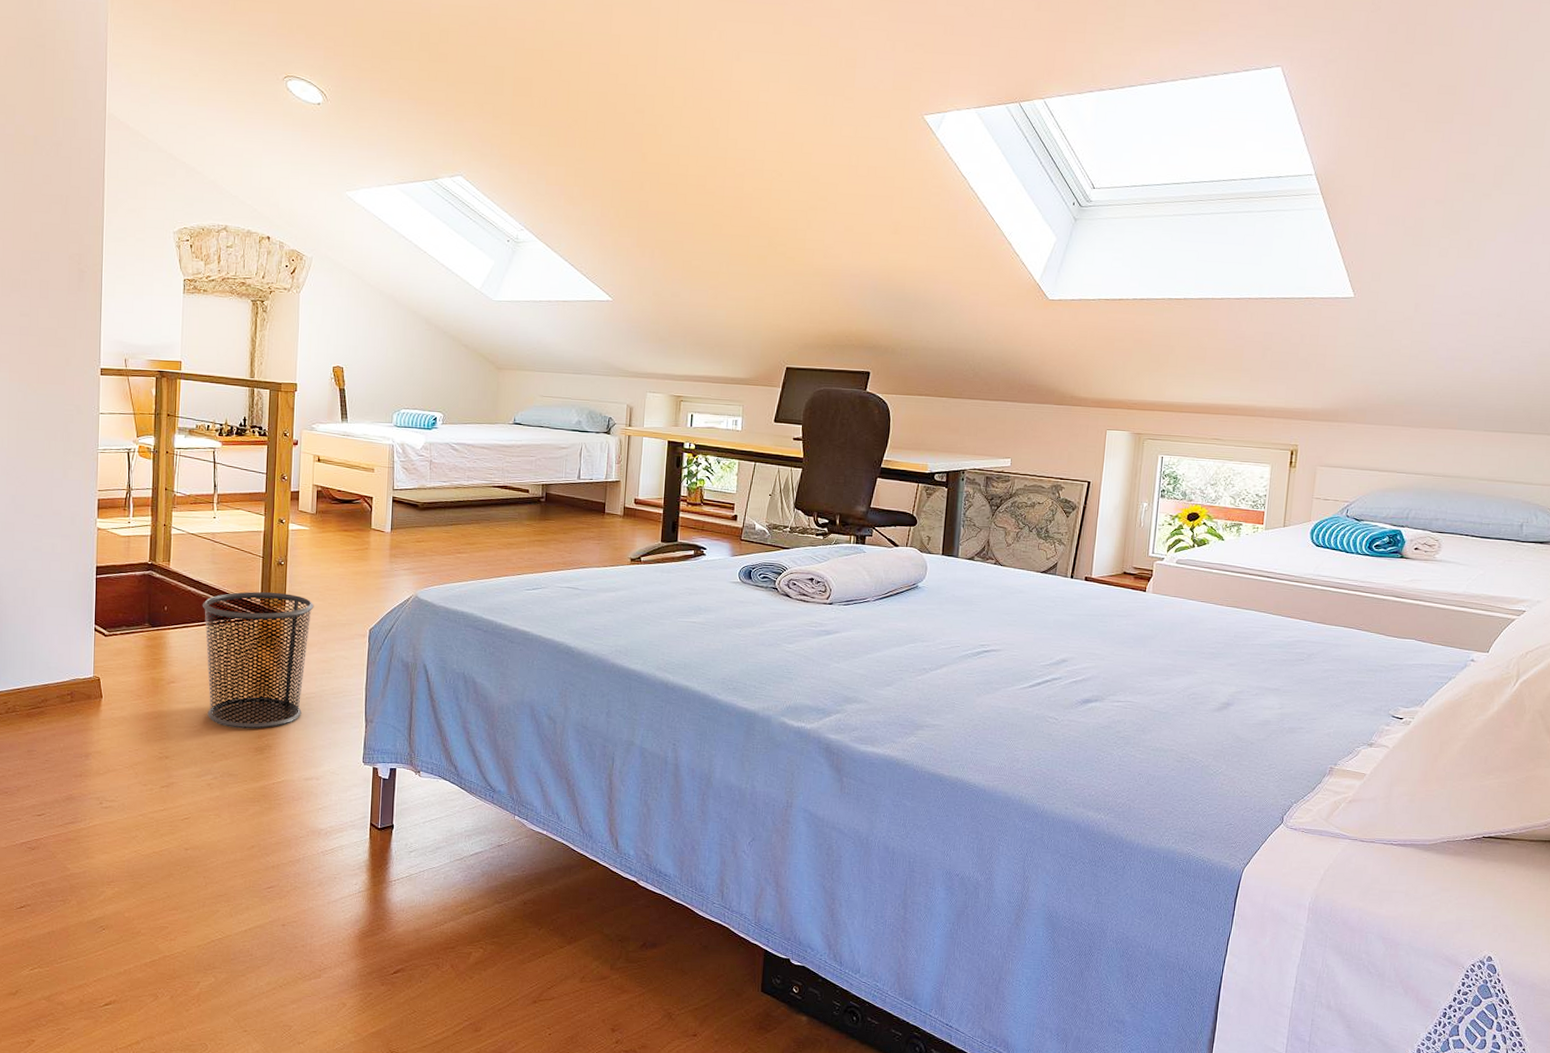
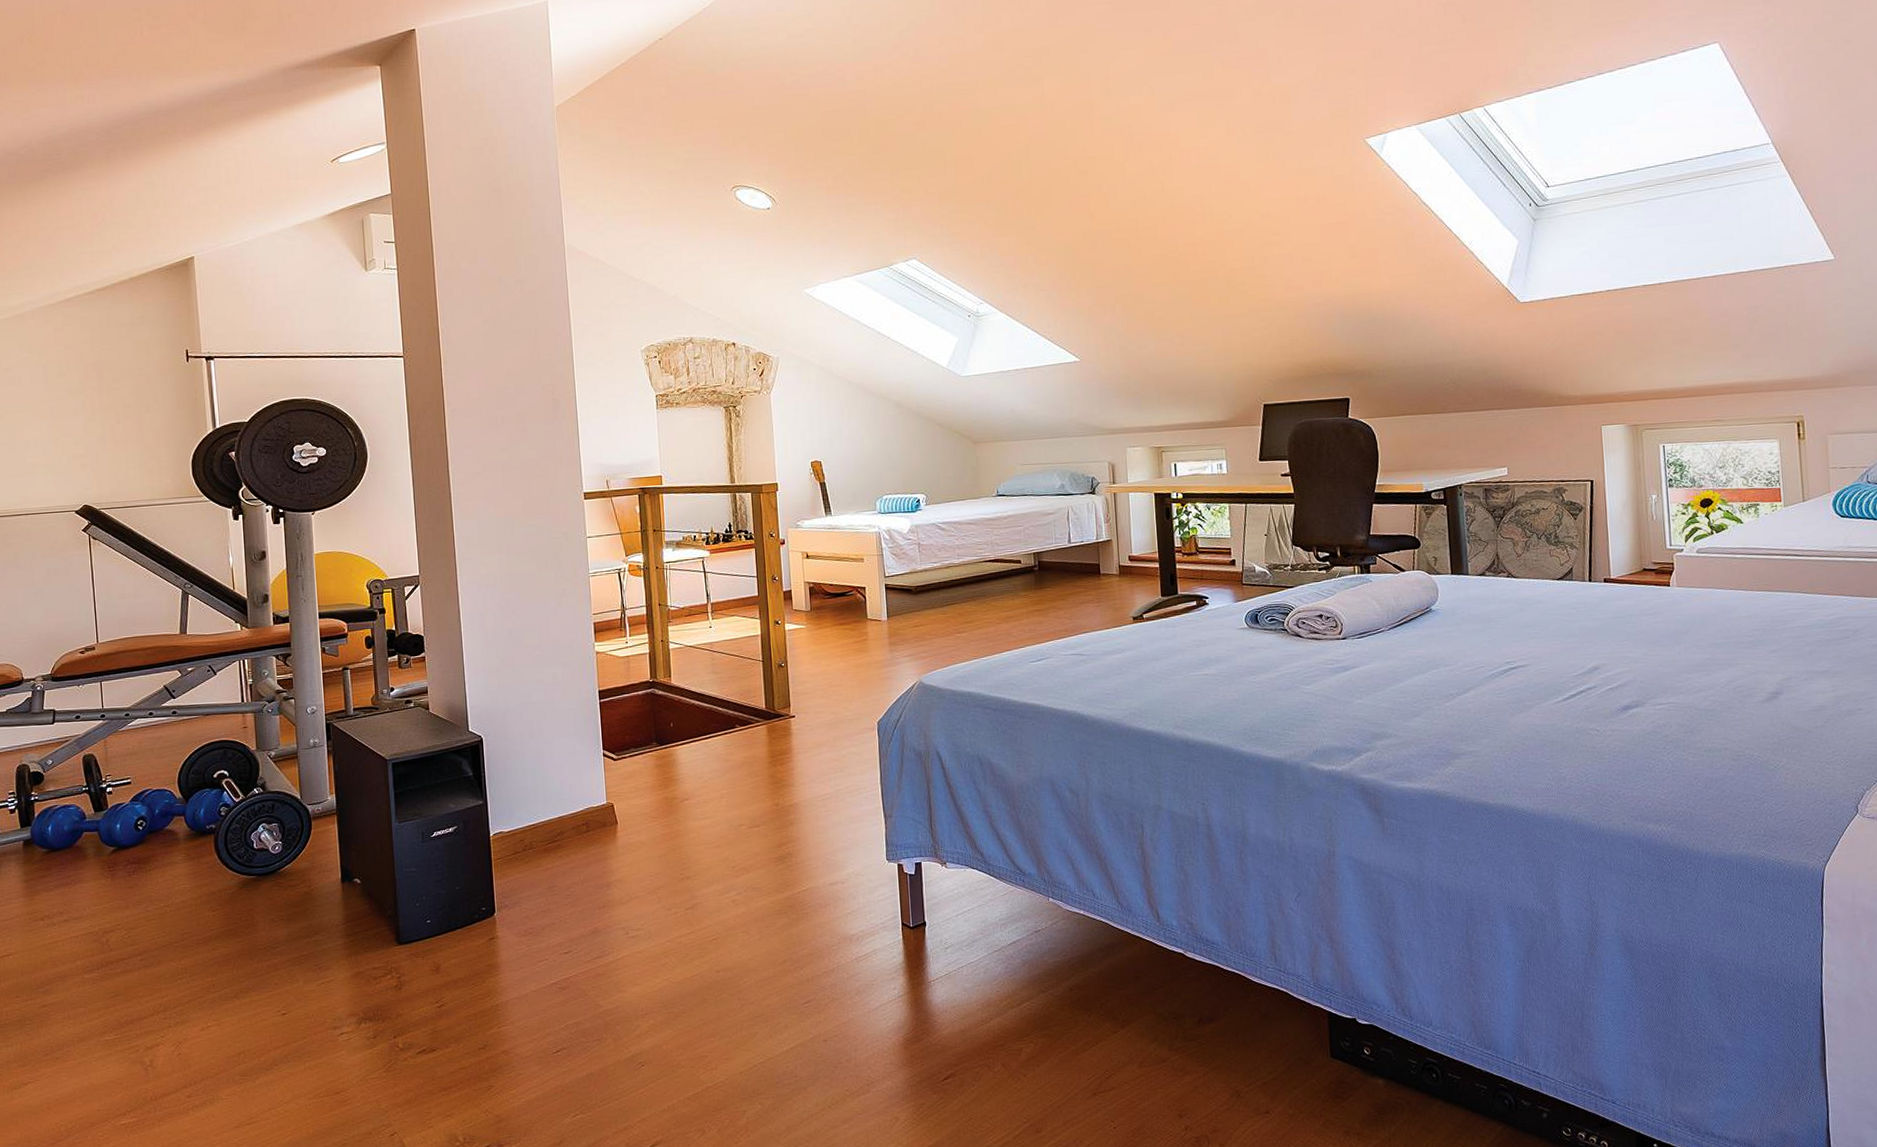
waste bin: present [202,591,314,729] -> none [707,695,819,840]

